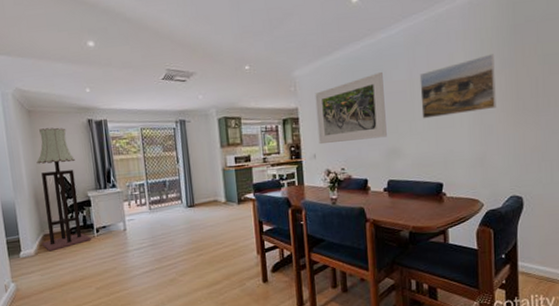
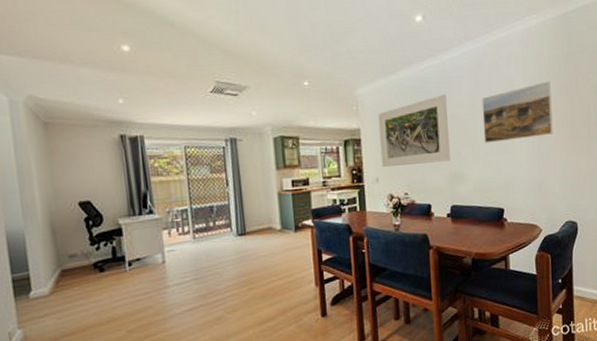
floor lamp: present [36,127,91,252] -> none [54,143,122,290]

